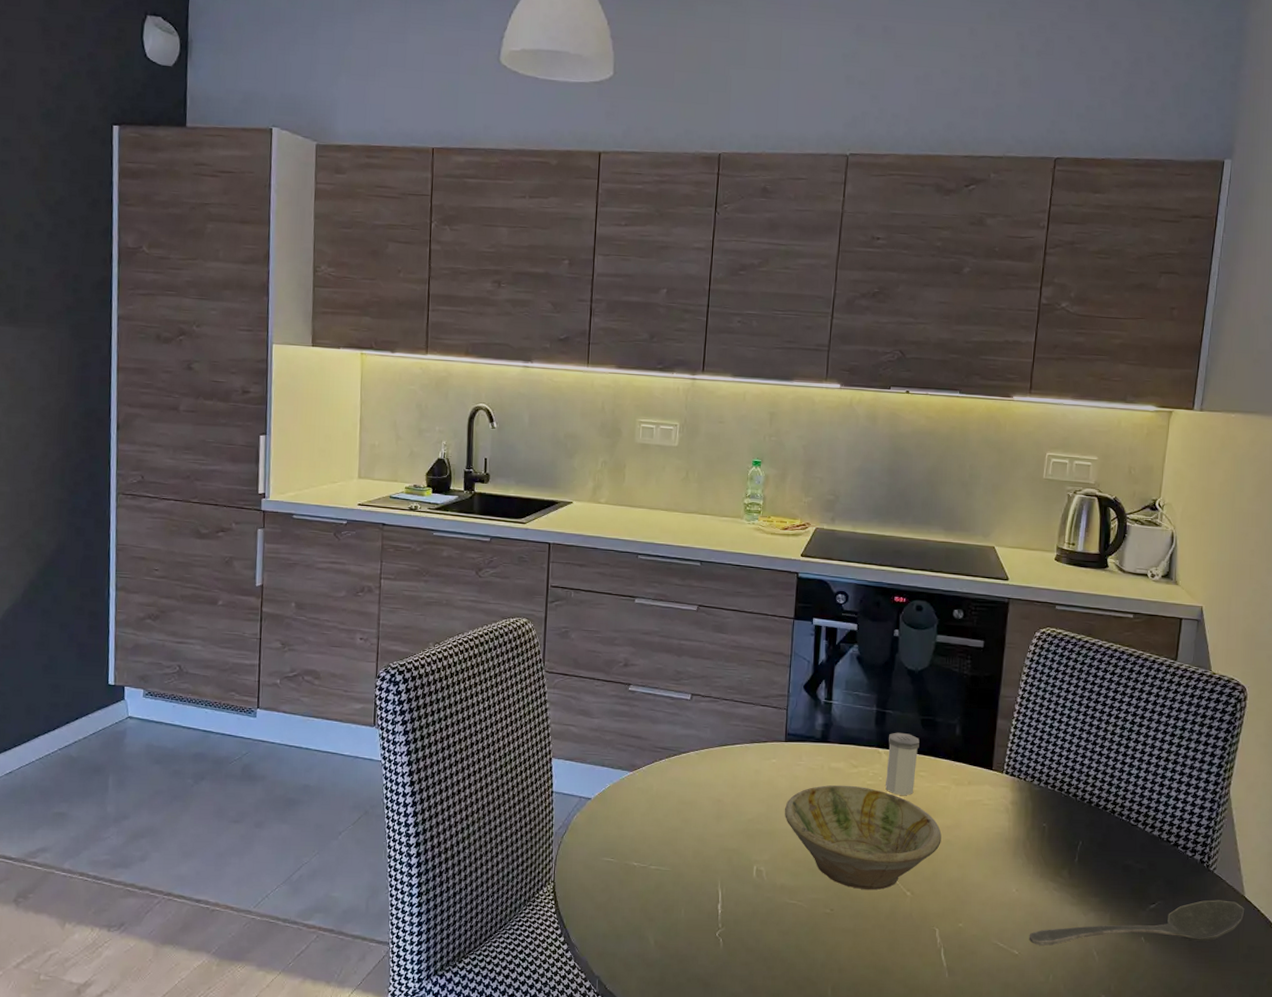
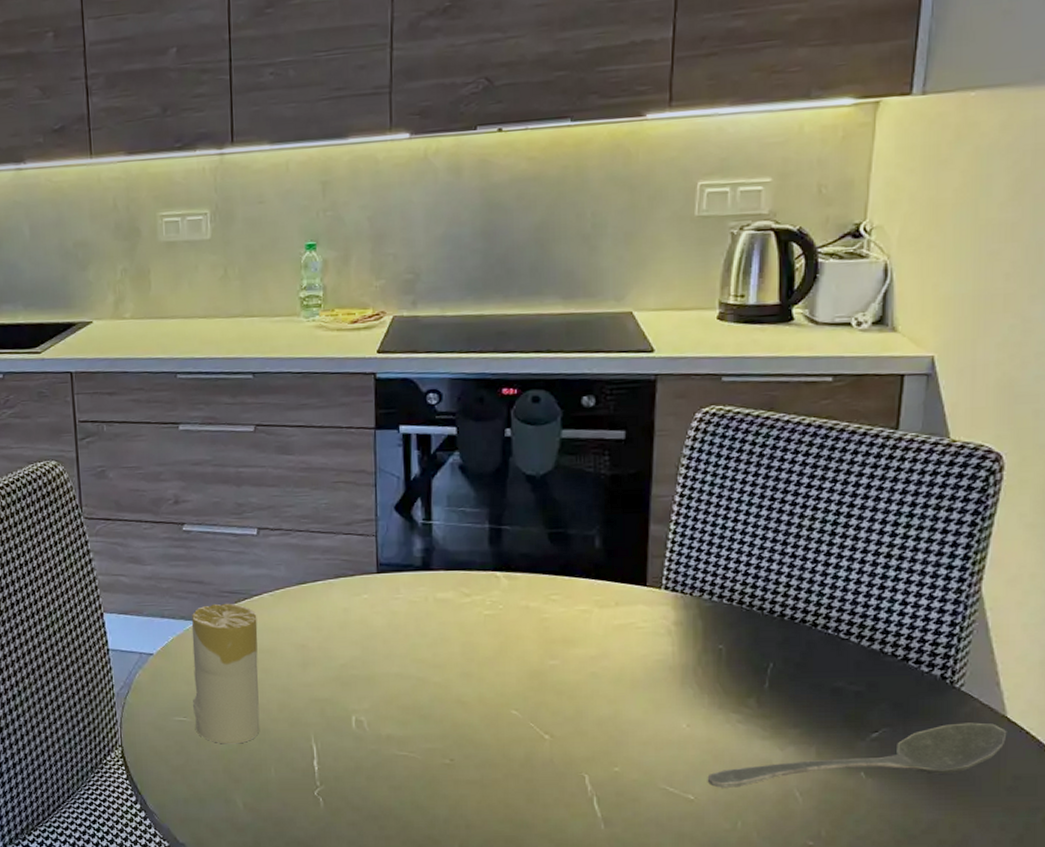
candle: none [620,757,683,886] -> present [191,603,260,744]
bowl: present [784,785,942,890] -> none [383,617,585,736]
salt shaker: present [885,732,920,796] -> none [508,550,548,625]

